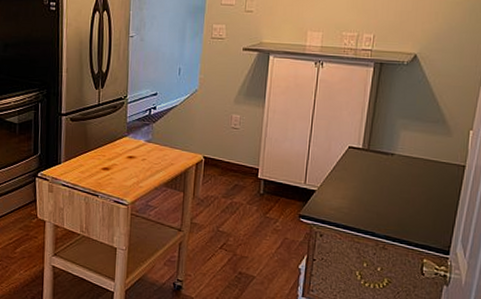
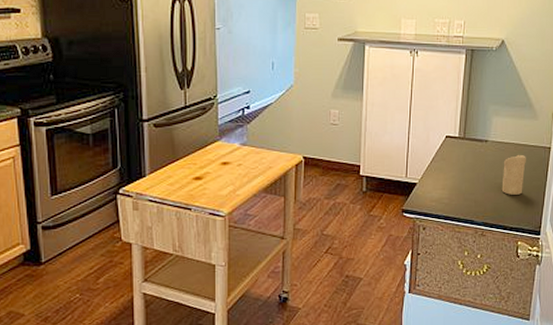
candle: none [407,170,437,211] -> present [501,154,526,195]

